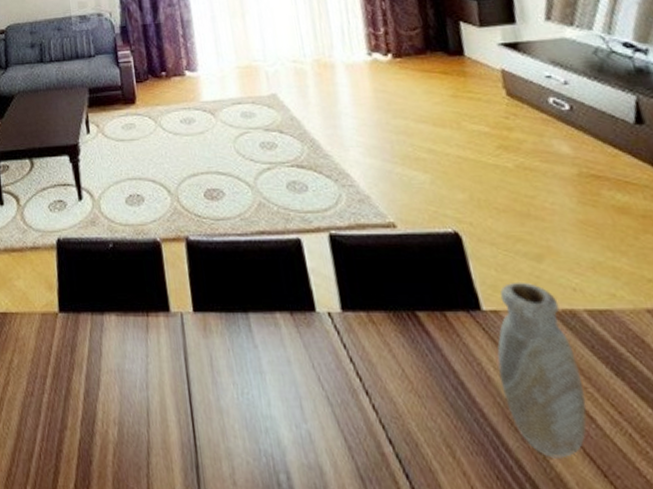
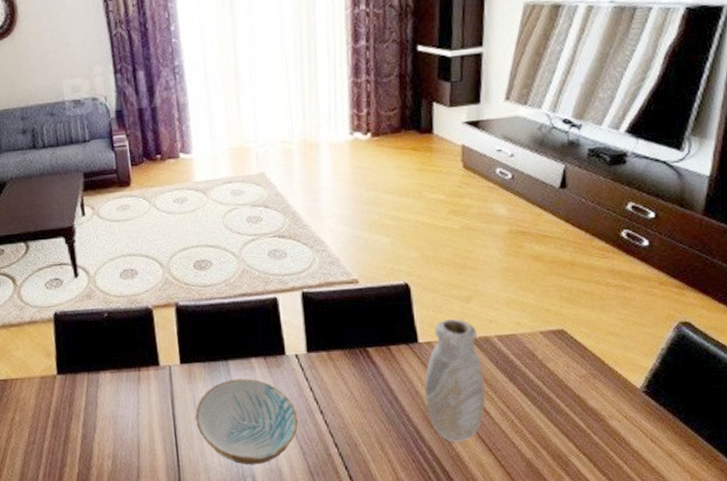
bowl: none [213,337,339,457] -> present [195,378,298,465]

